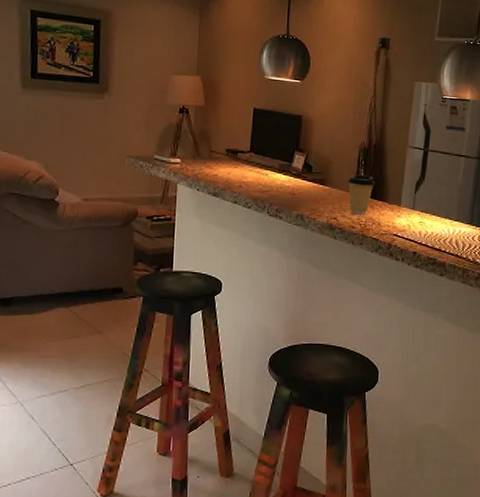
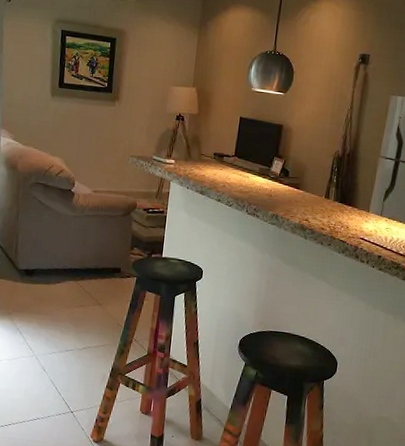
coffee cup: present [347,174,376,215] -> none [320,180,347,218]

